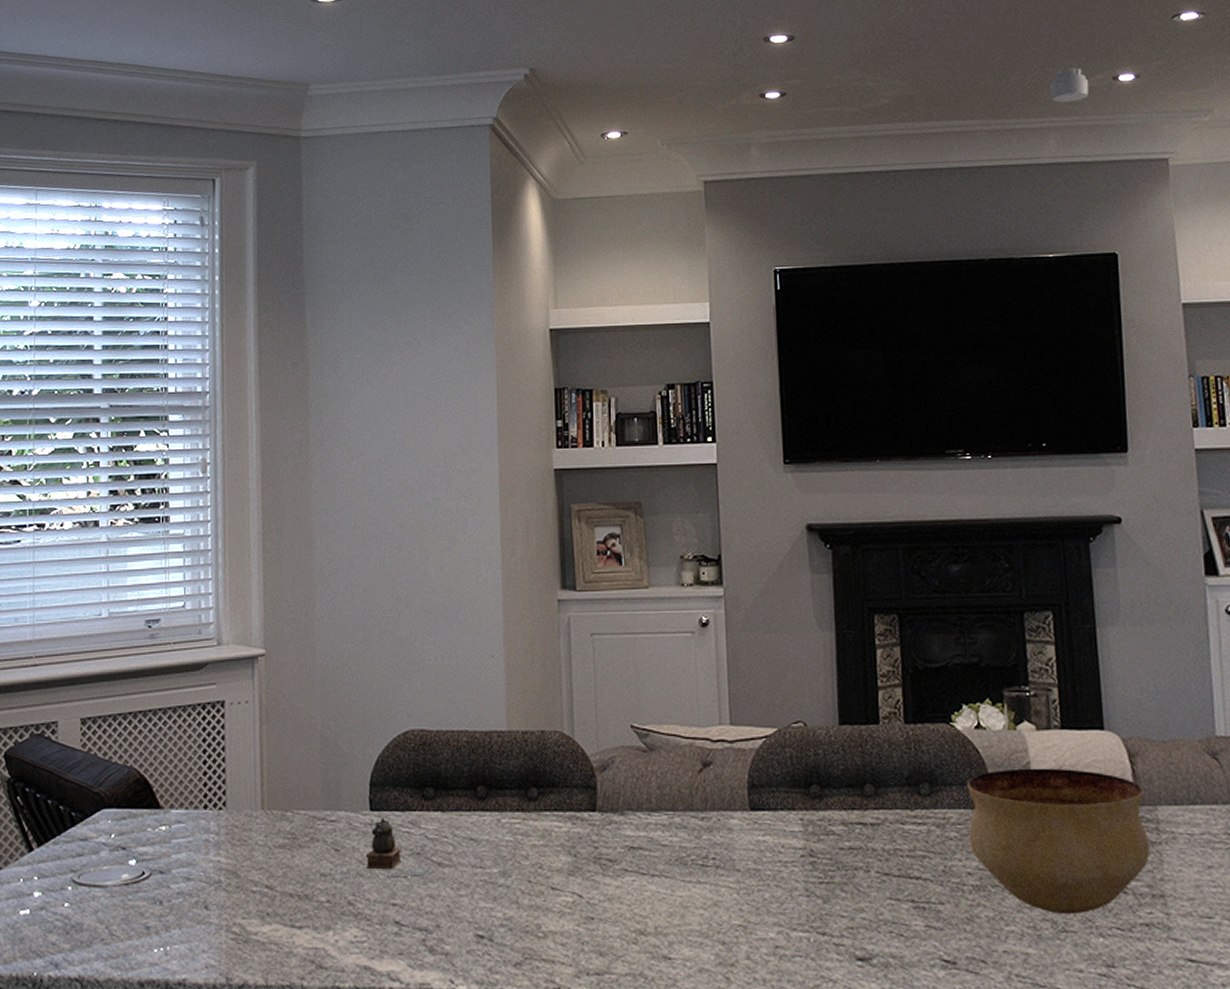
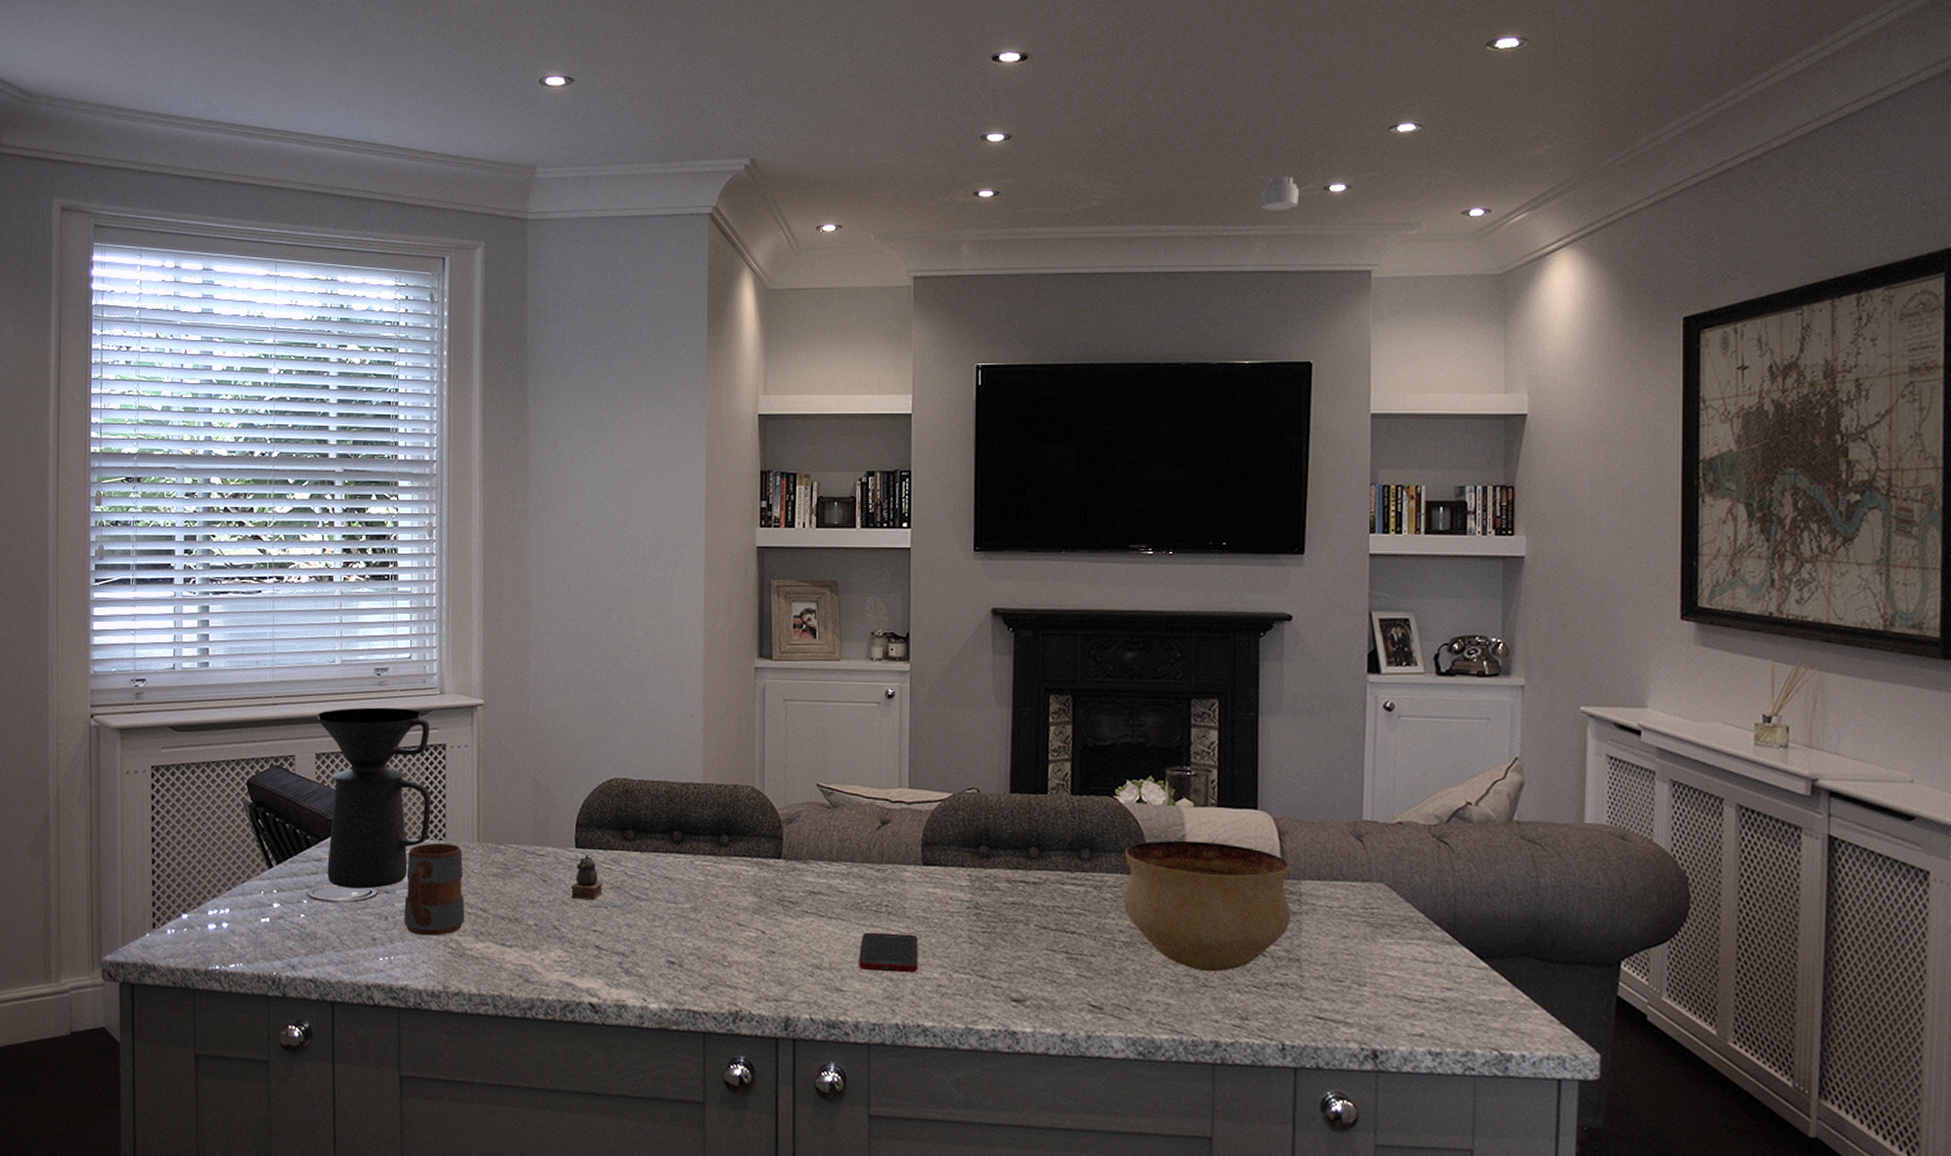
coffee maker: none [82,663,210,870] -> present [317,707,431,889]
mug: none [181,813,248,921] -> present [404,843,465,936]
cell phone: none [686,889,752,934] -> present [859,932,918,973]

